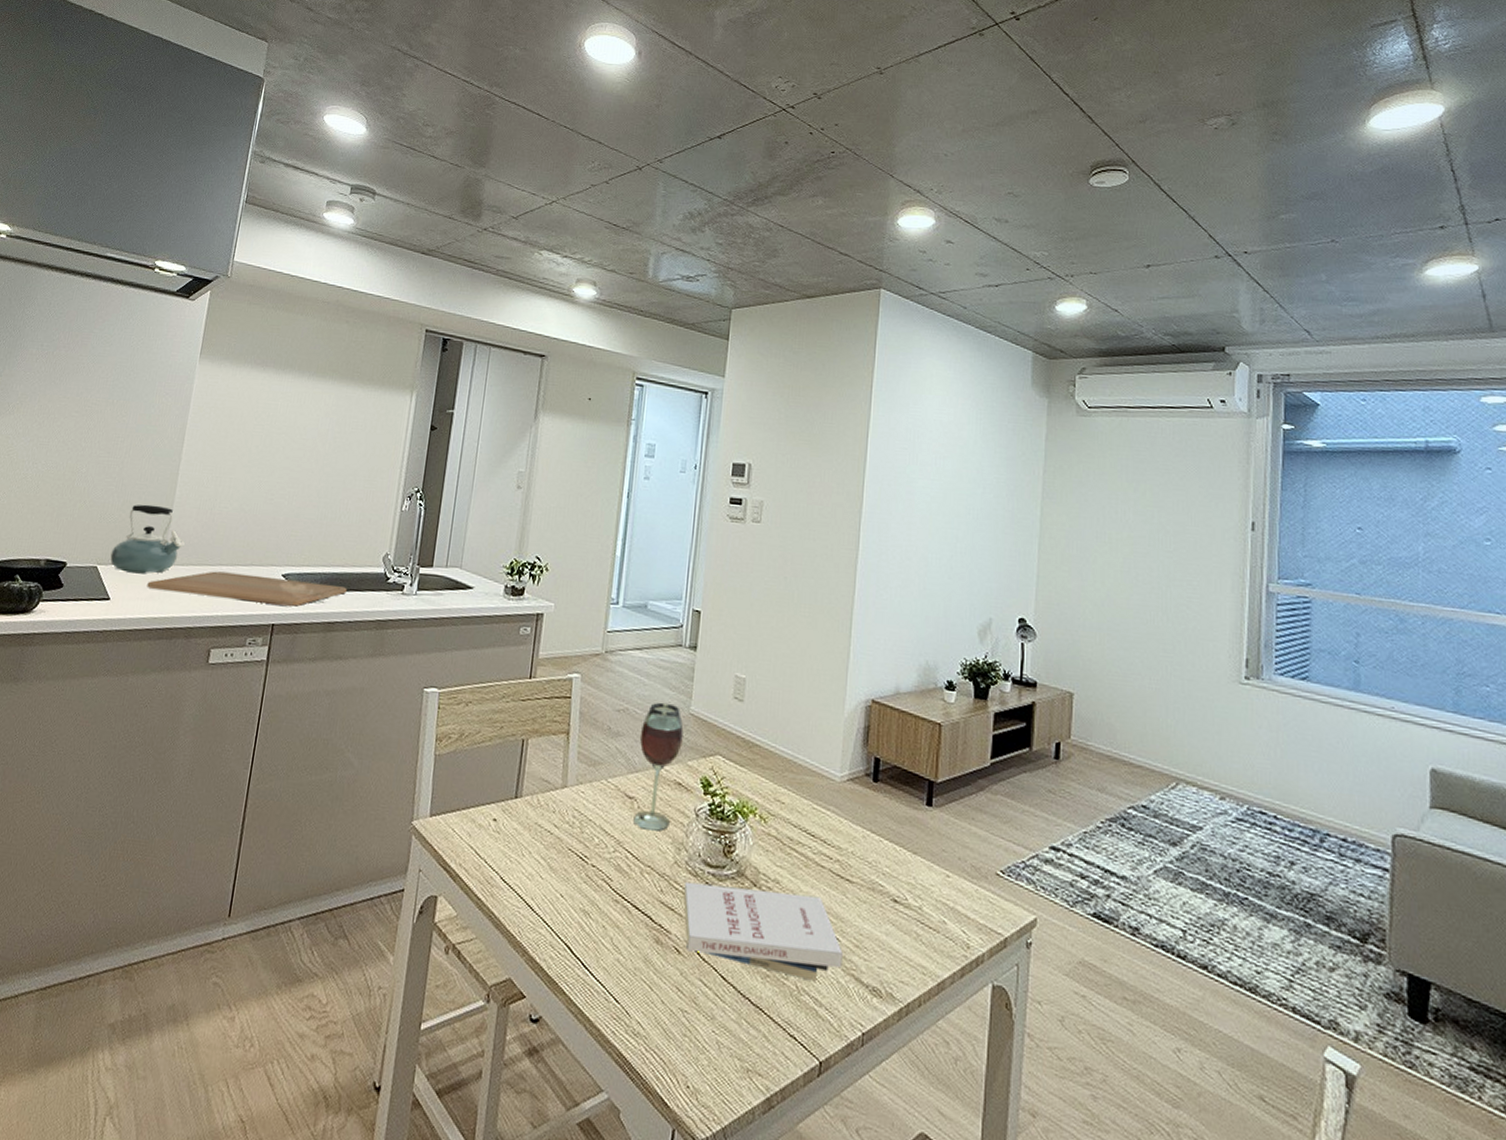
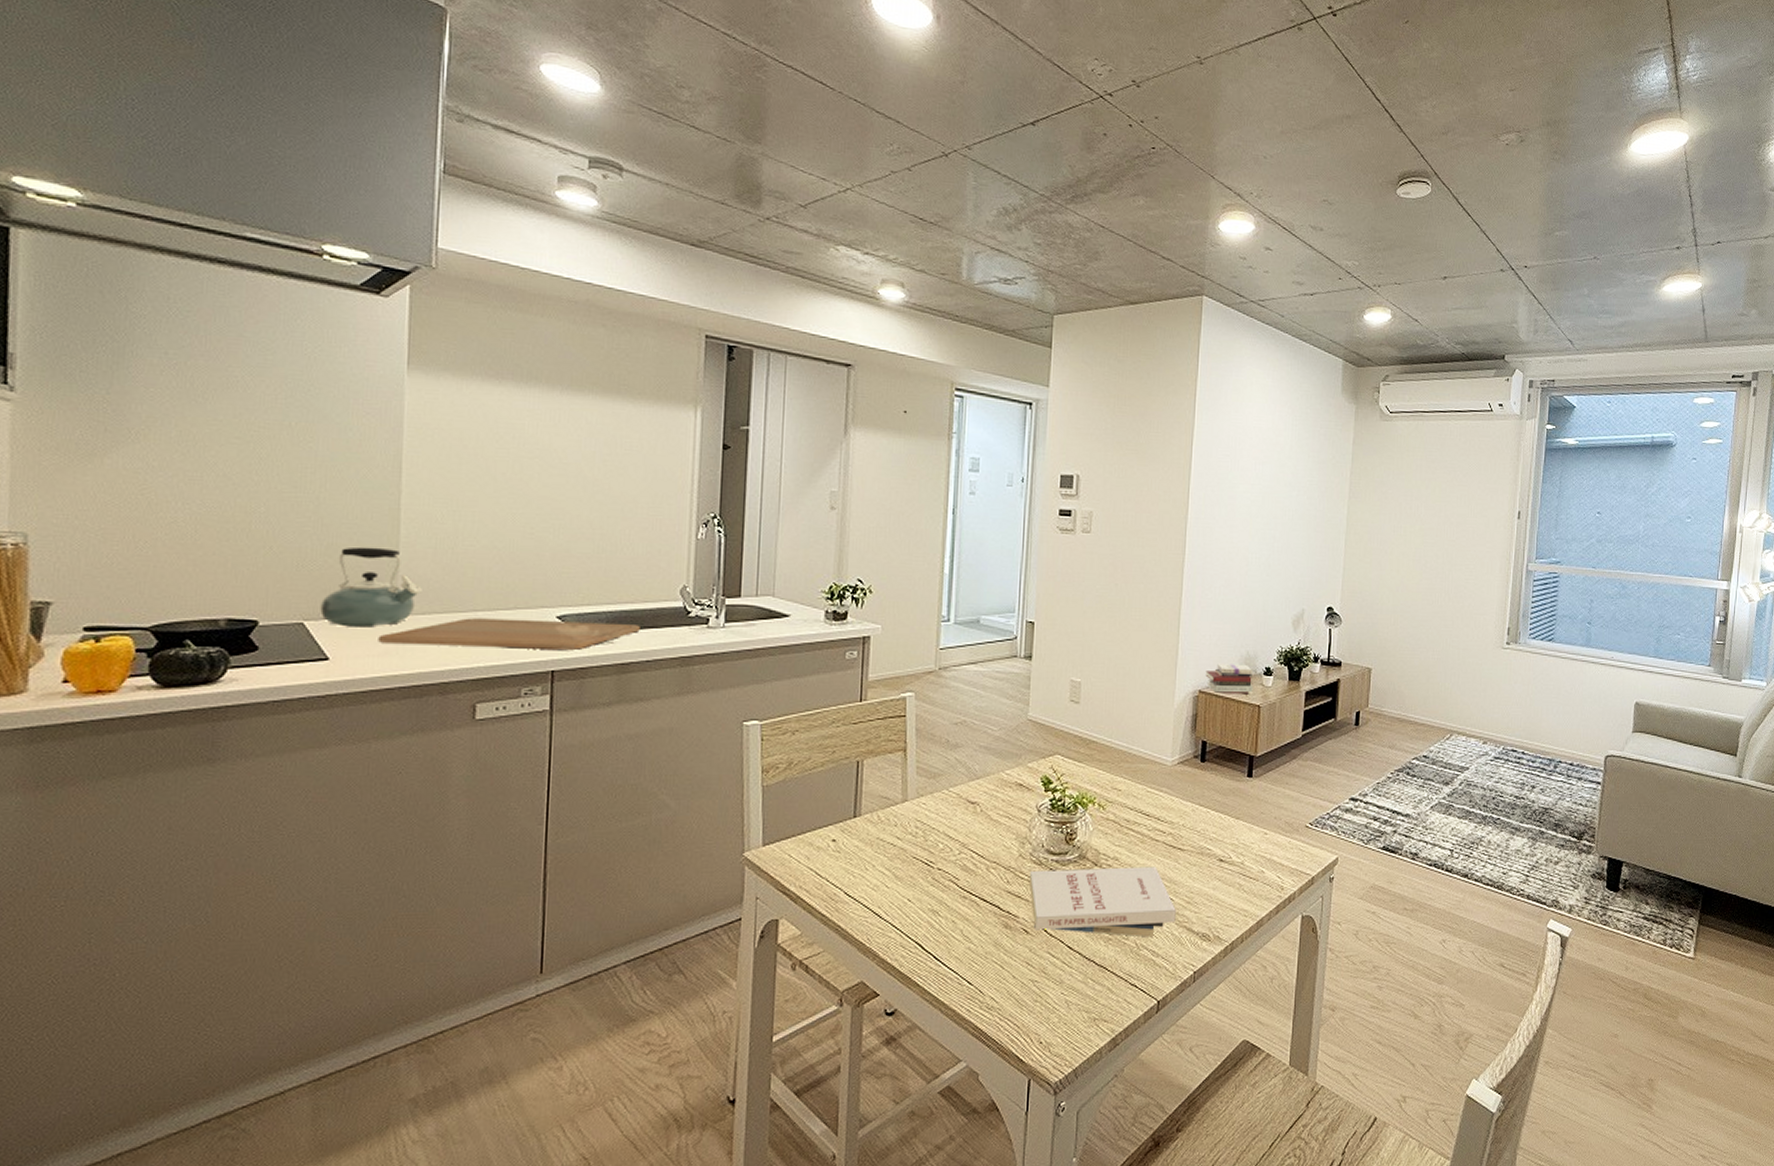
wineglass: present [633,702,684,831] -> none [977,711,1022,830]
books: none [879,672,933,710] -> present [1205,664,1253,695]

